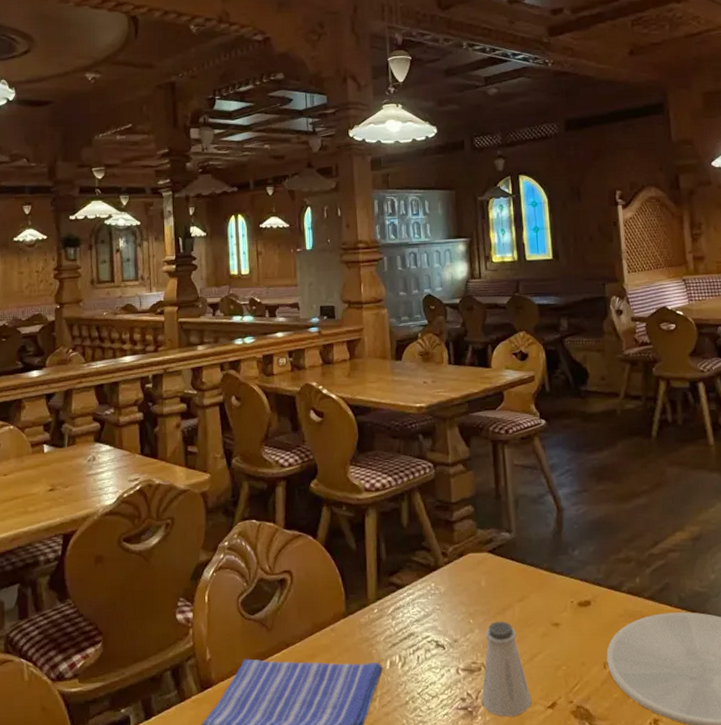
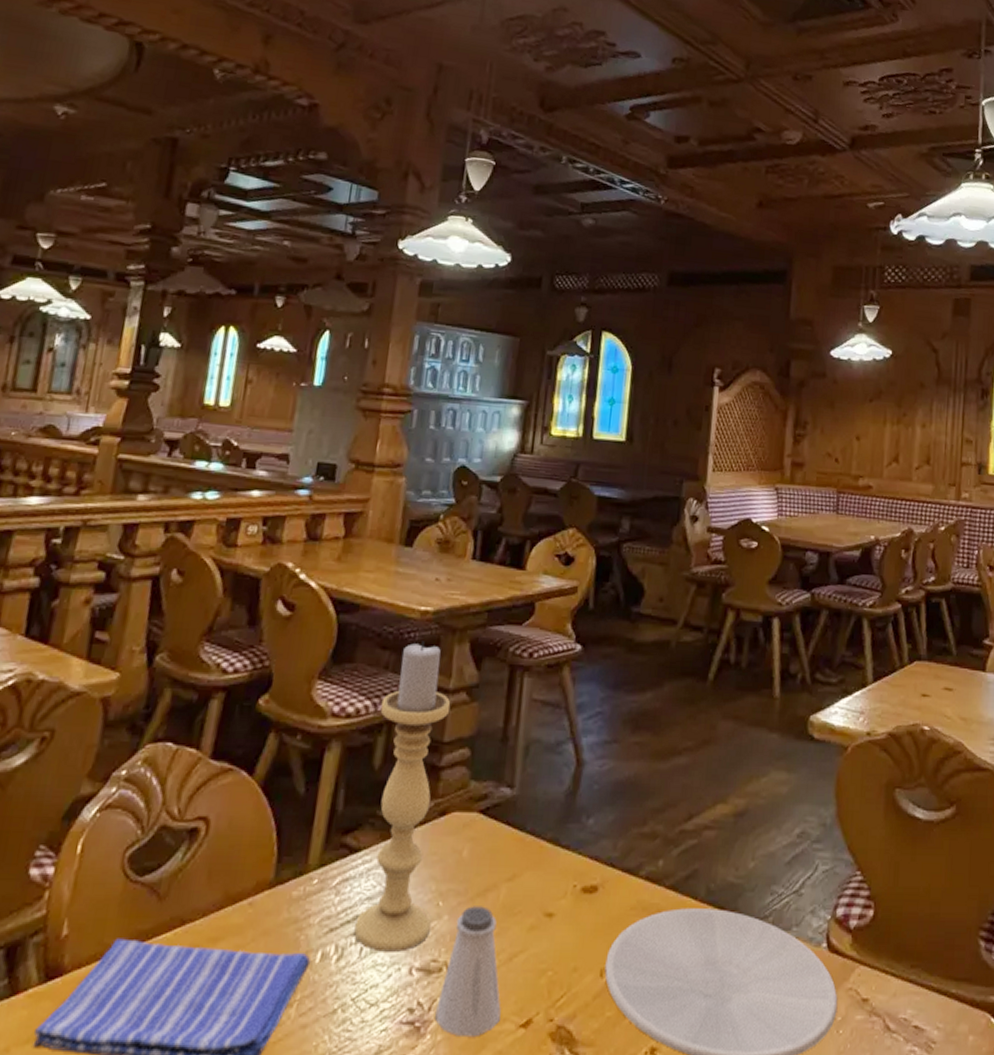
candle holder: none [400,429,467,659] -> present [354,641,451,952]

